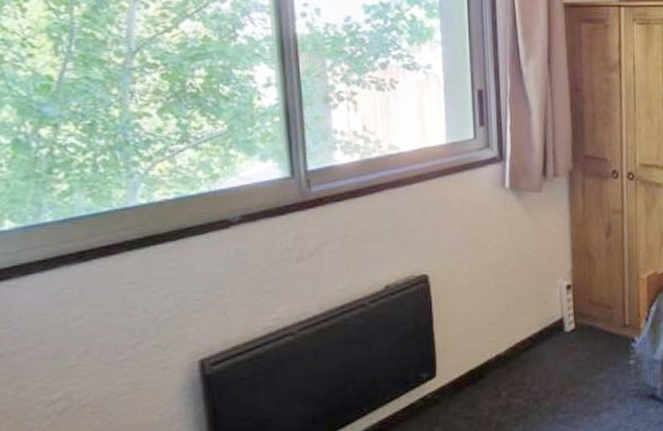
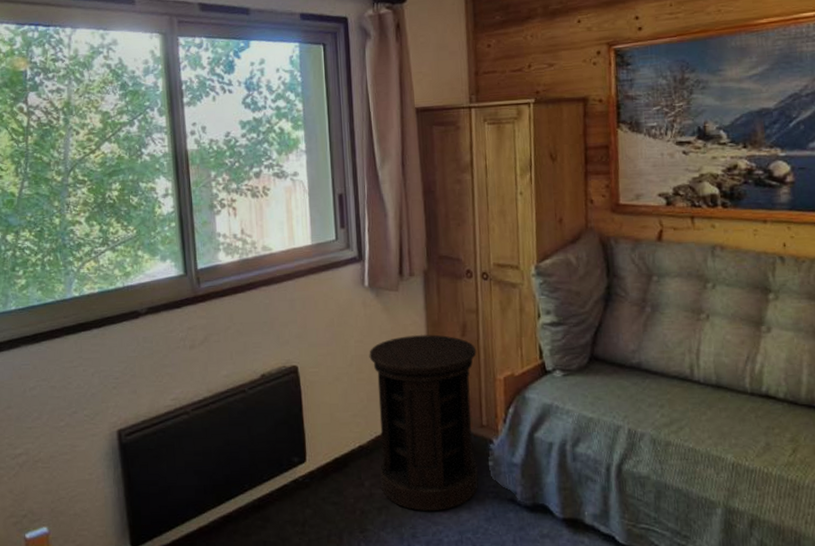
side table: none [508,236,621,416] -> present [369,334,479,511]

